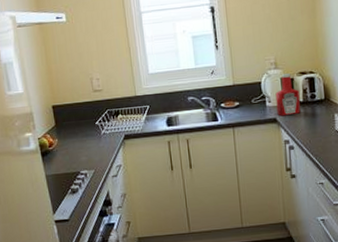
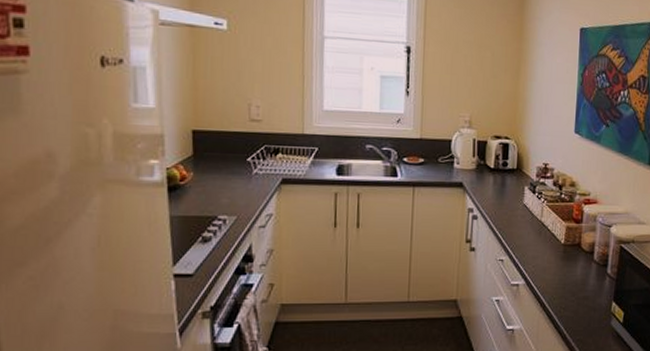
ketchup bottle: present [275,73,301,117] -> none [464,135,491,182]

